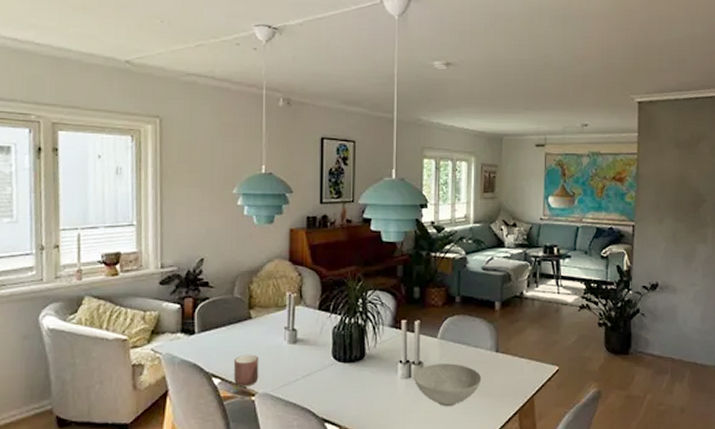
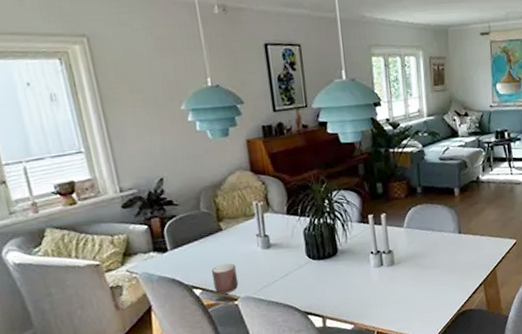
bowl: present [413,363,482,407] -> none [385,248,448,287]

